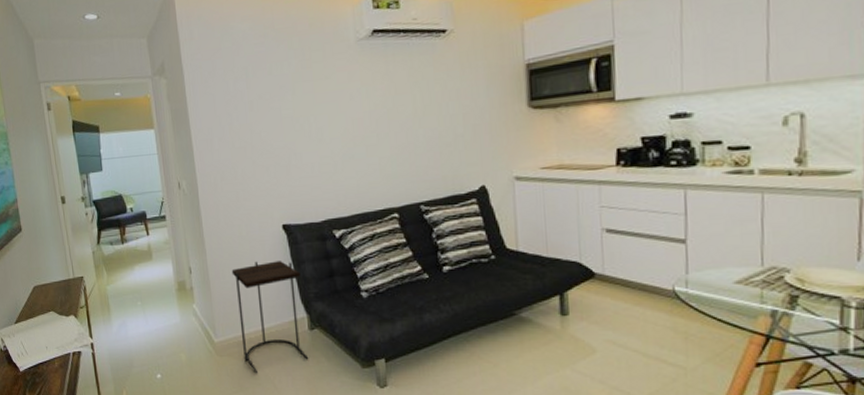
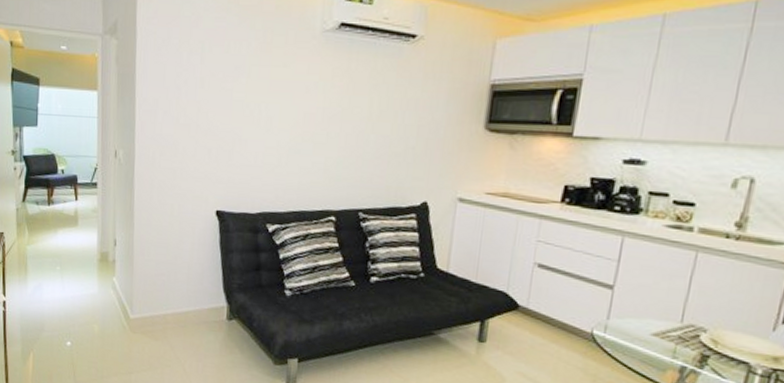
side table: present [231,261,309,374] -> none [157,243,227,355]

